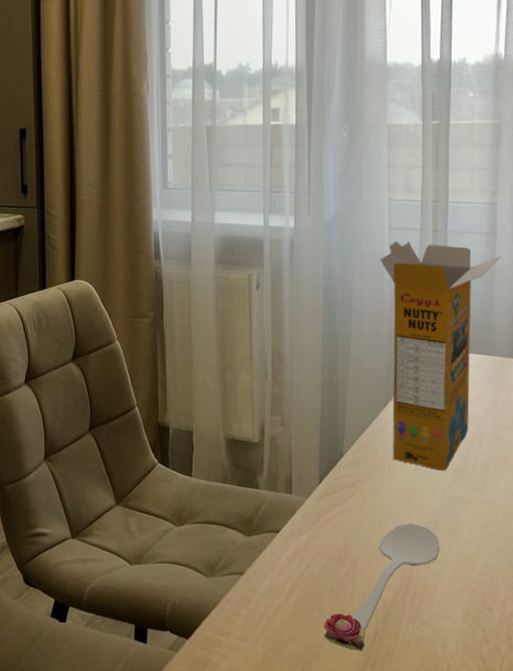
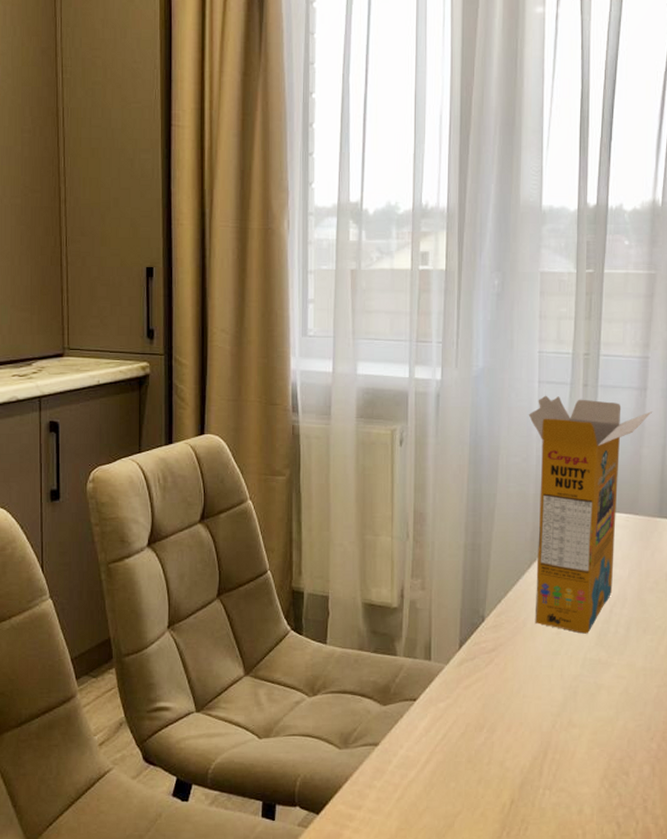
spoon: present [324,524,440,652] -> none [459,689,579,821]

